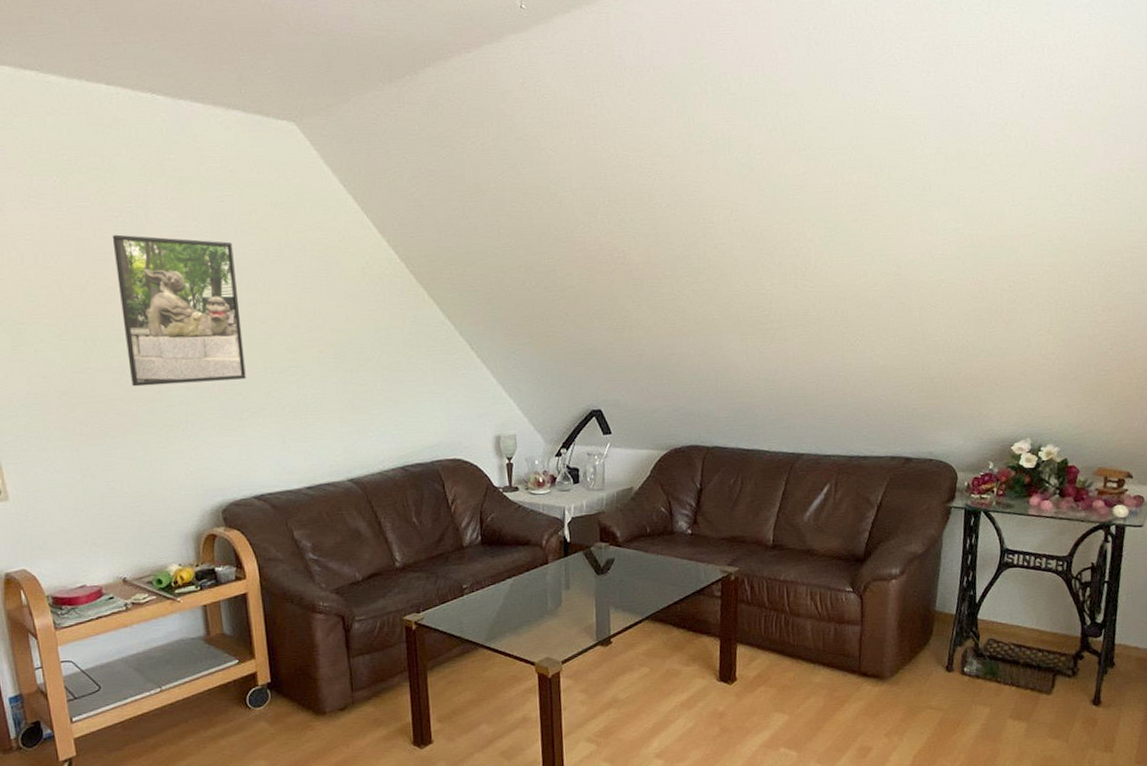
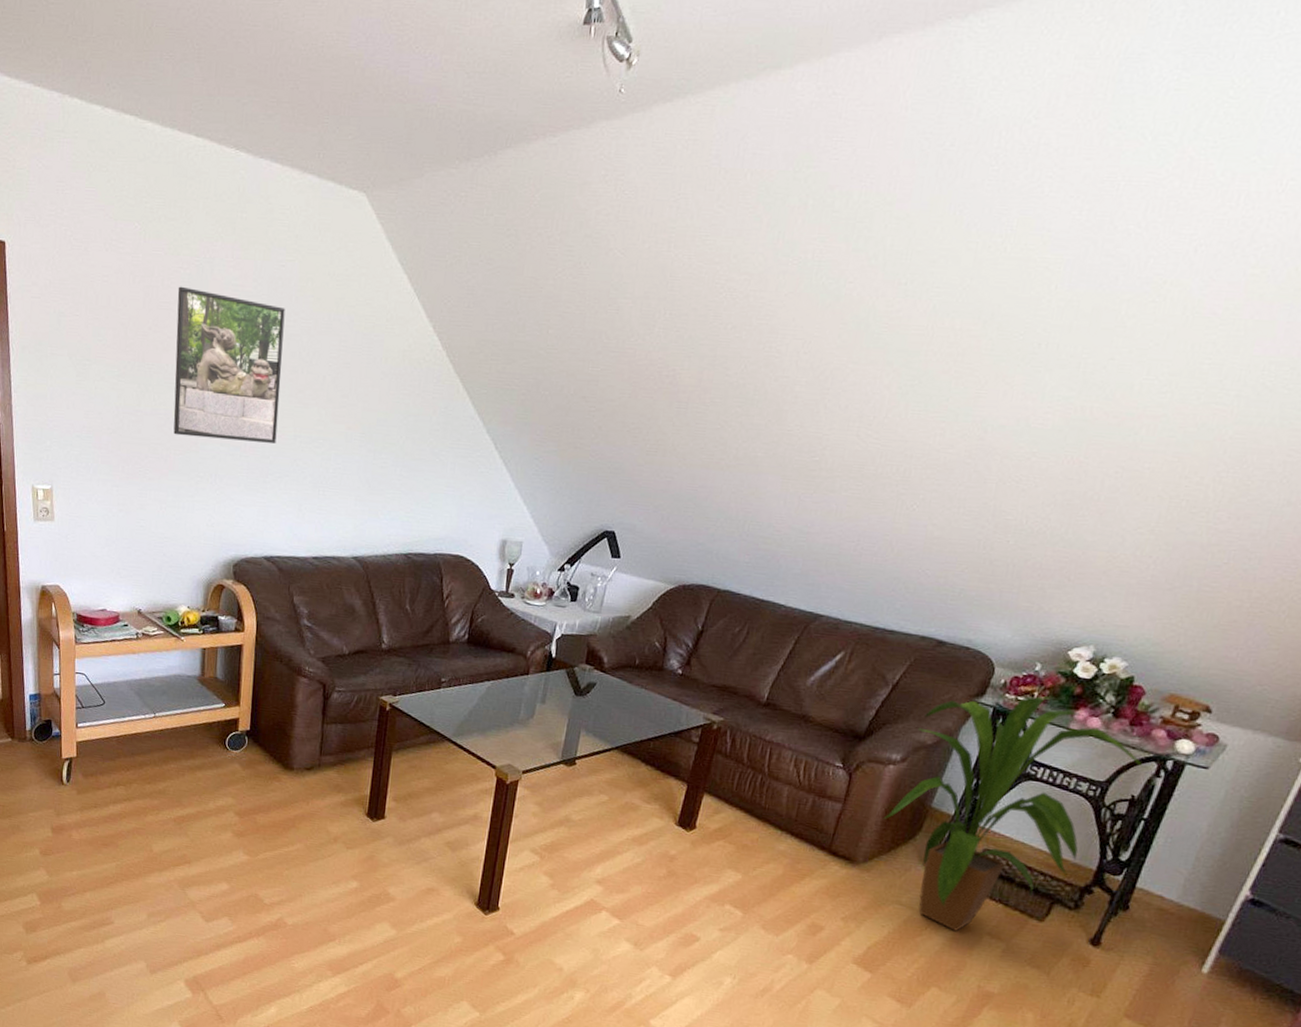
house plant: none [898,490,1093,722] -> present [883,696,1143,931]

